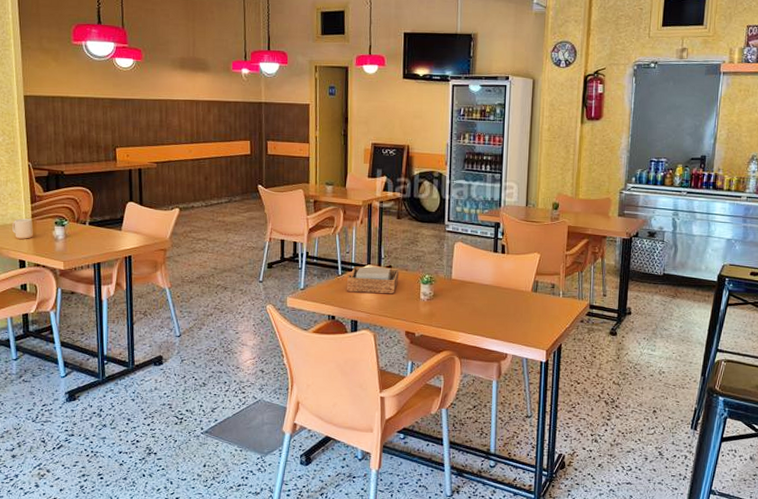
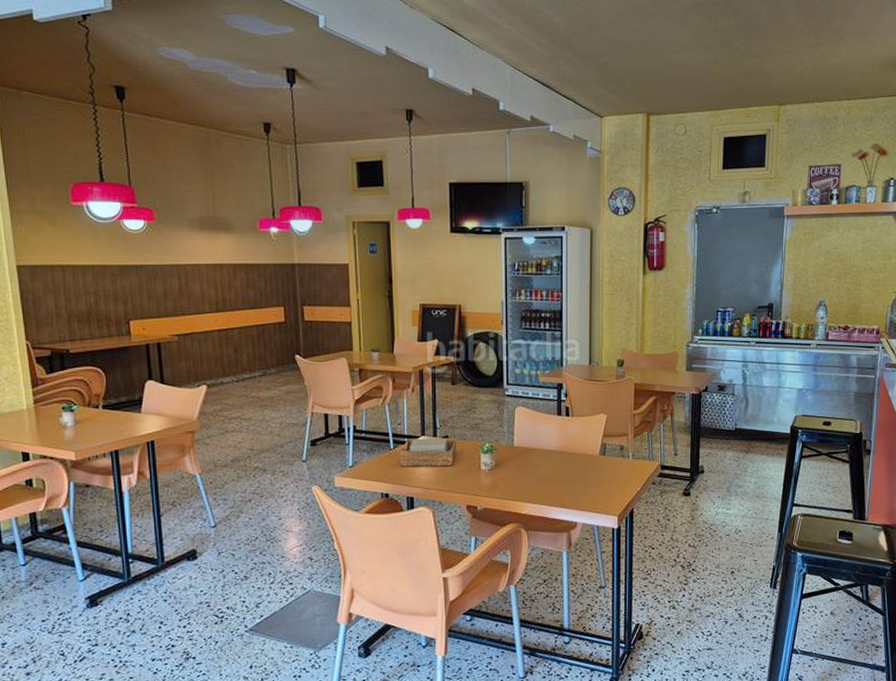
cup: present [12,218,33,239] -> none [11,405,37,428]

